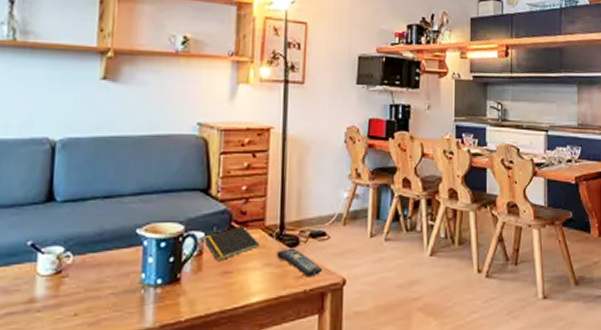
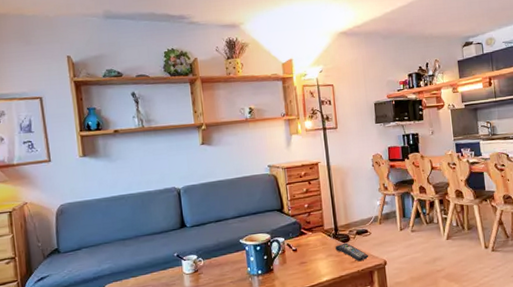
notepad: present [204,225,260,262] -> none [284,230,323,256]

